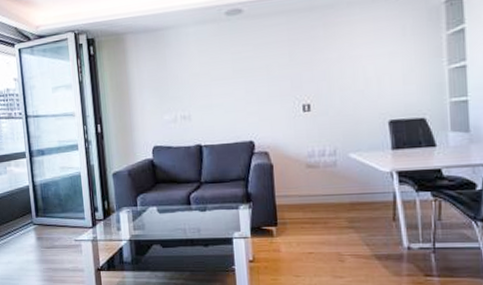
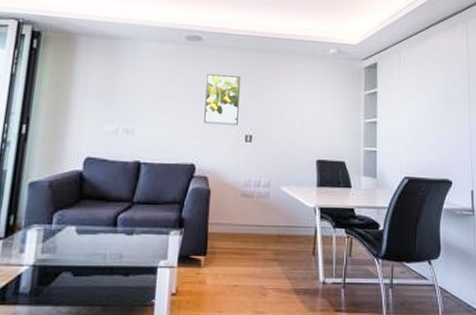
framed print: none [253,43,293,99] -> present [204,74,240,125]

